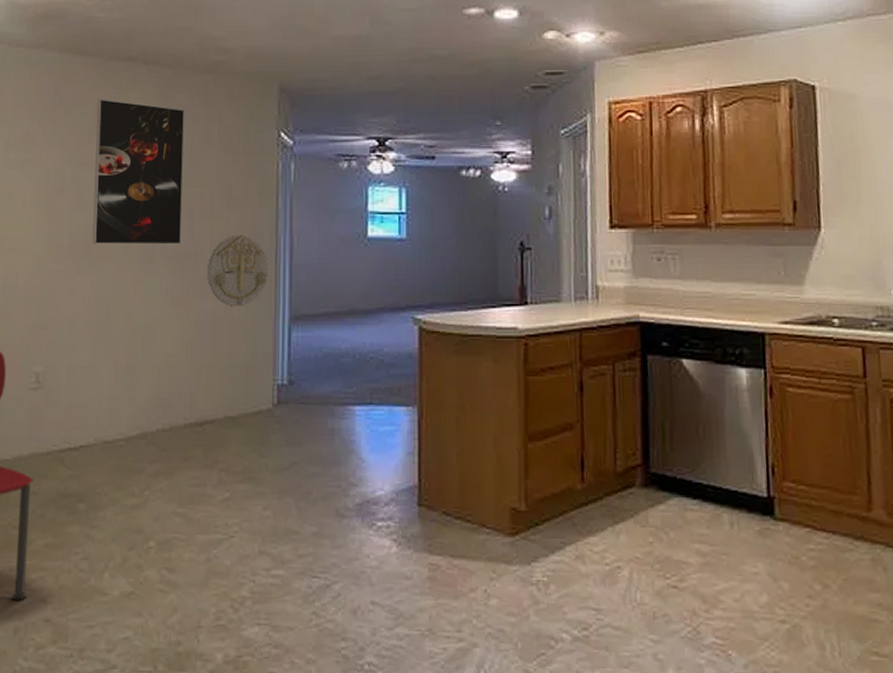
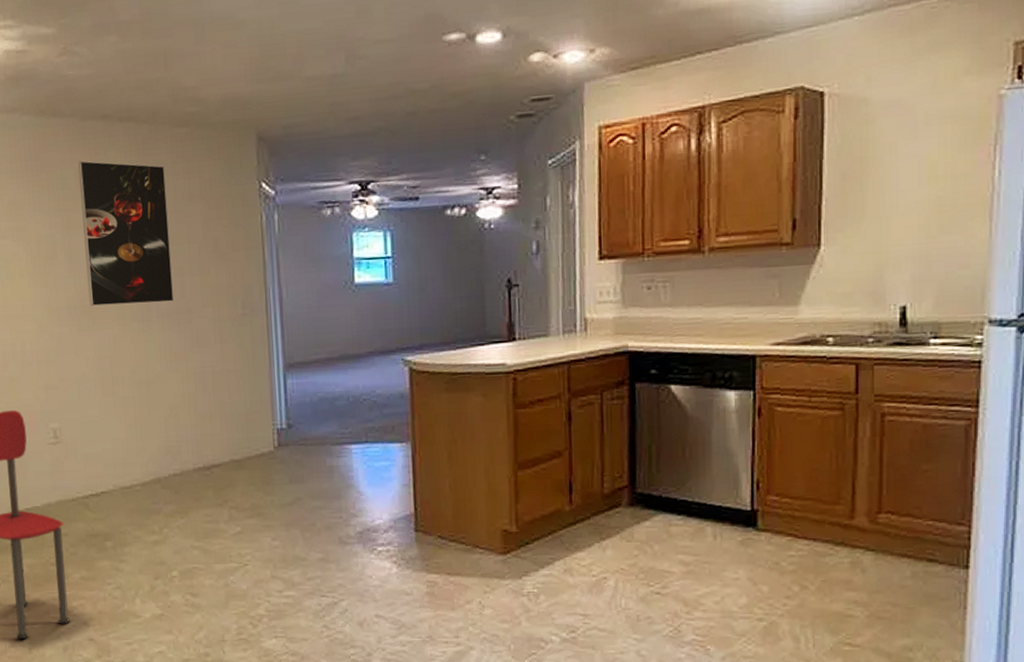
wall decoration: present [206,234,269,307] -> none [200,288,261,359]

